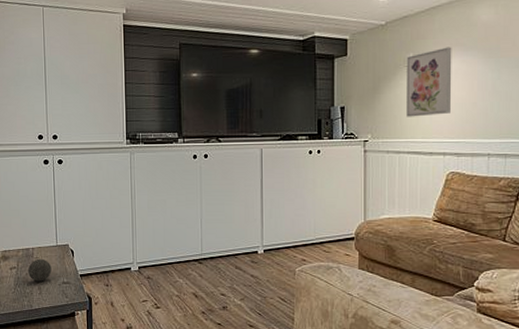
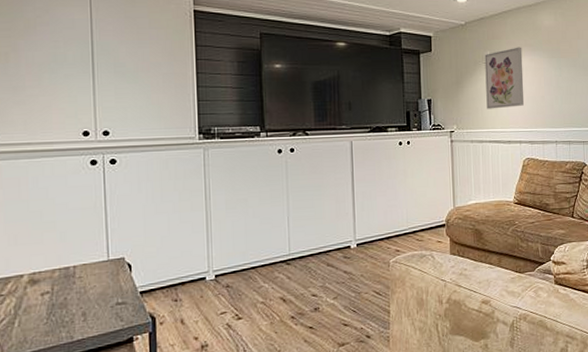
decorative ball: present [27,258,52,282] -> none [66,277,101,306]

